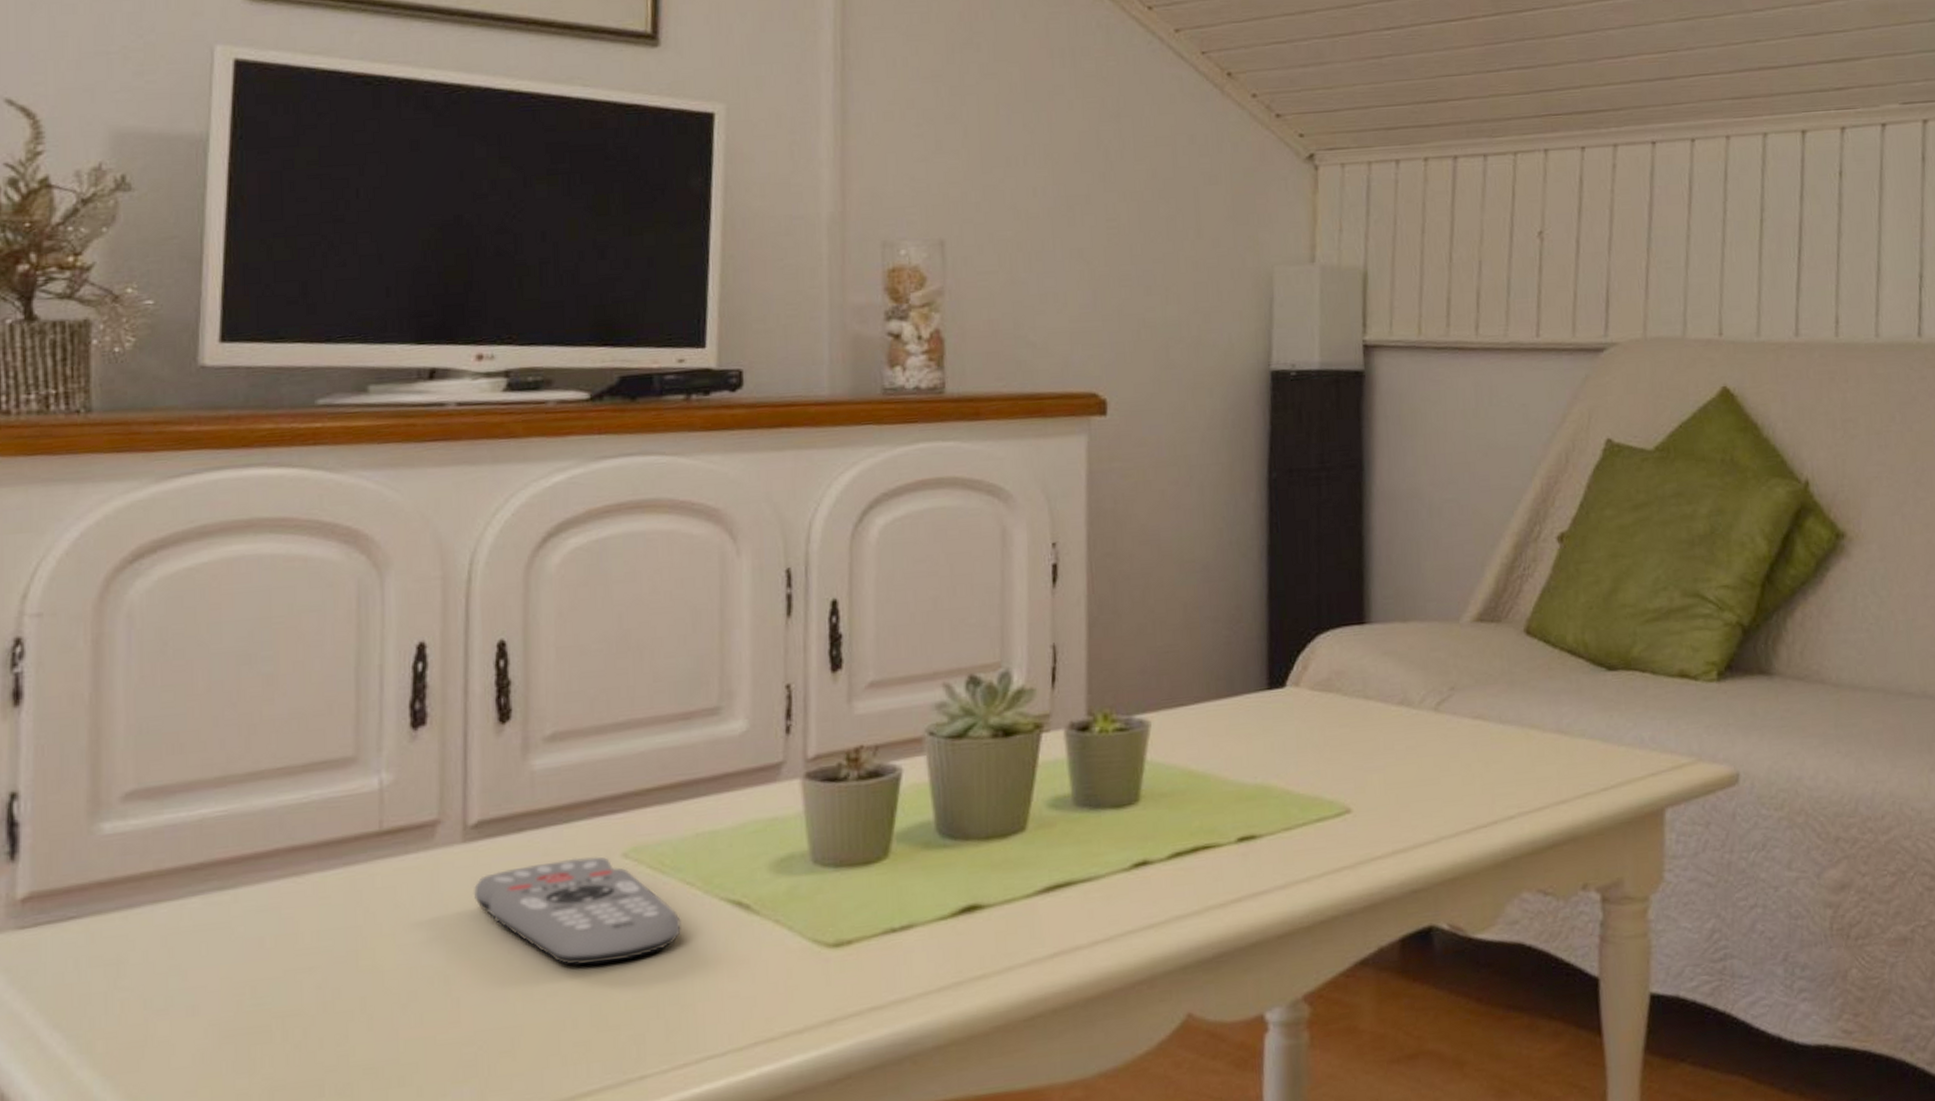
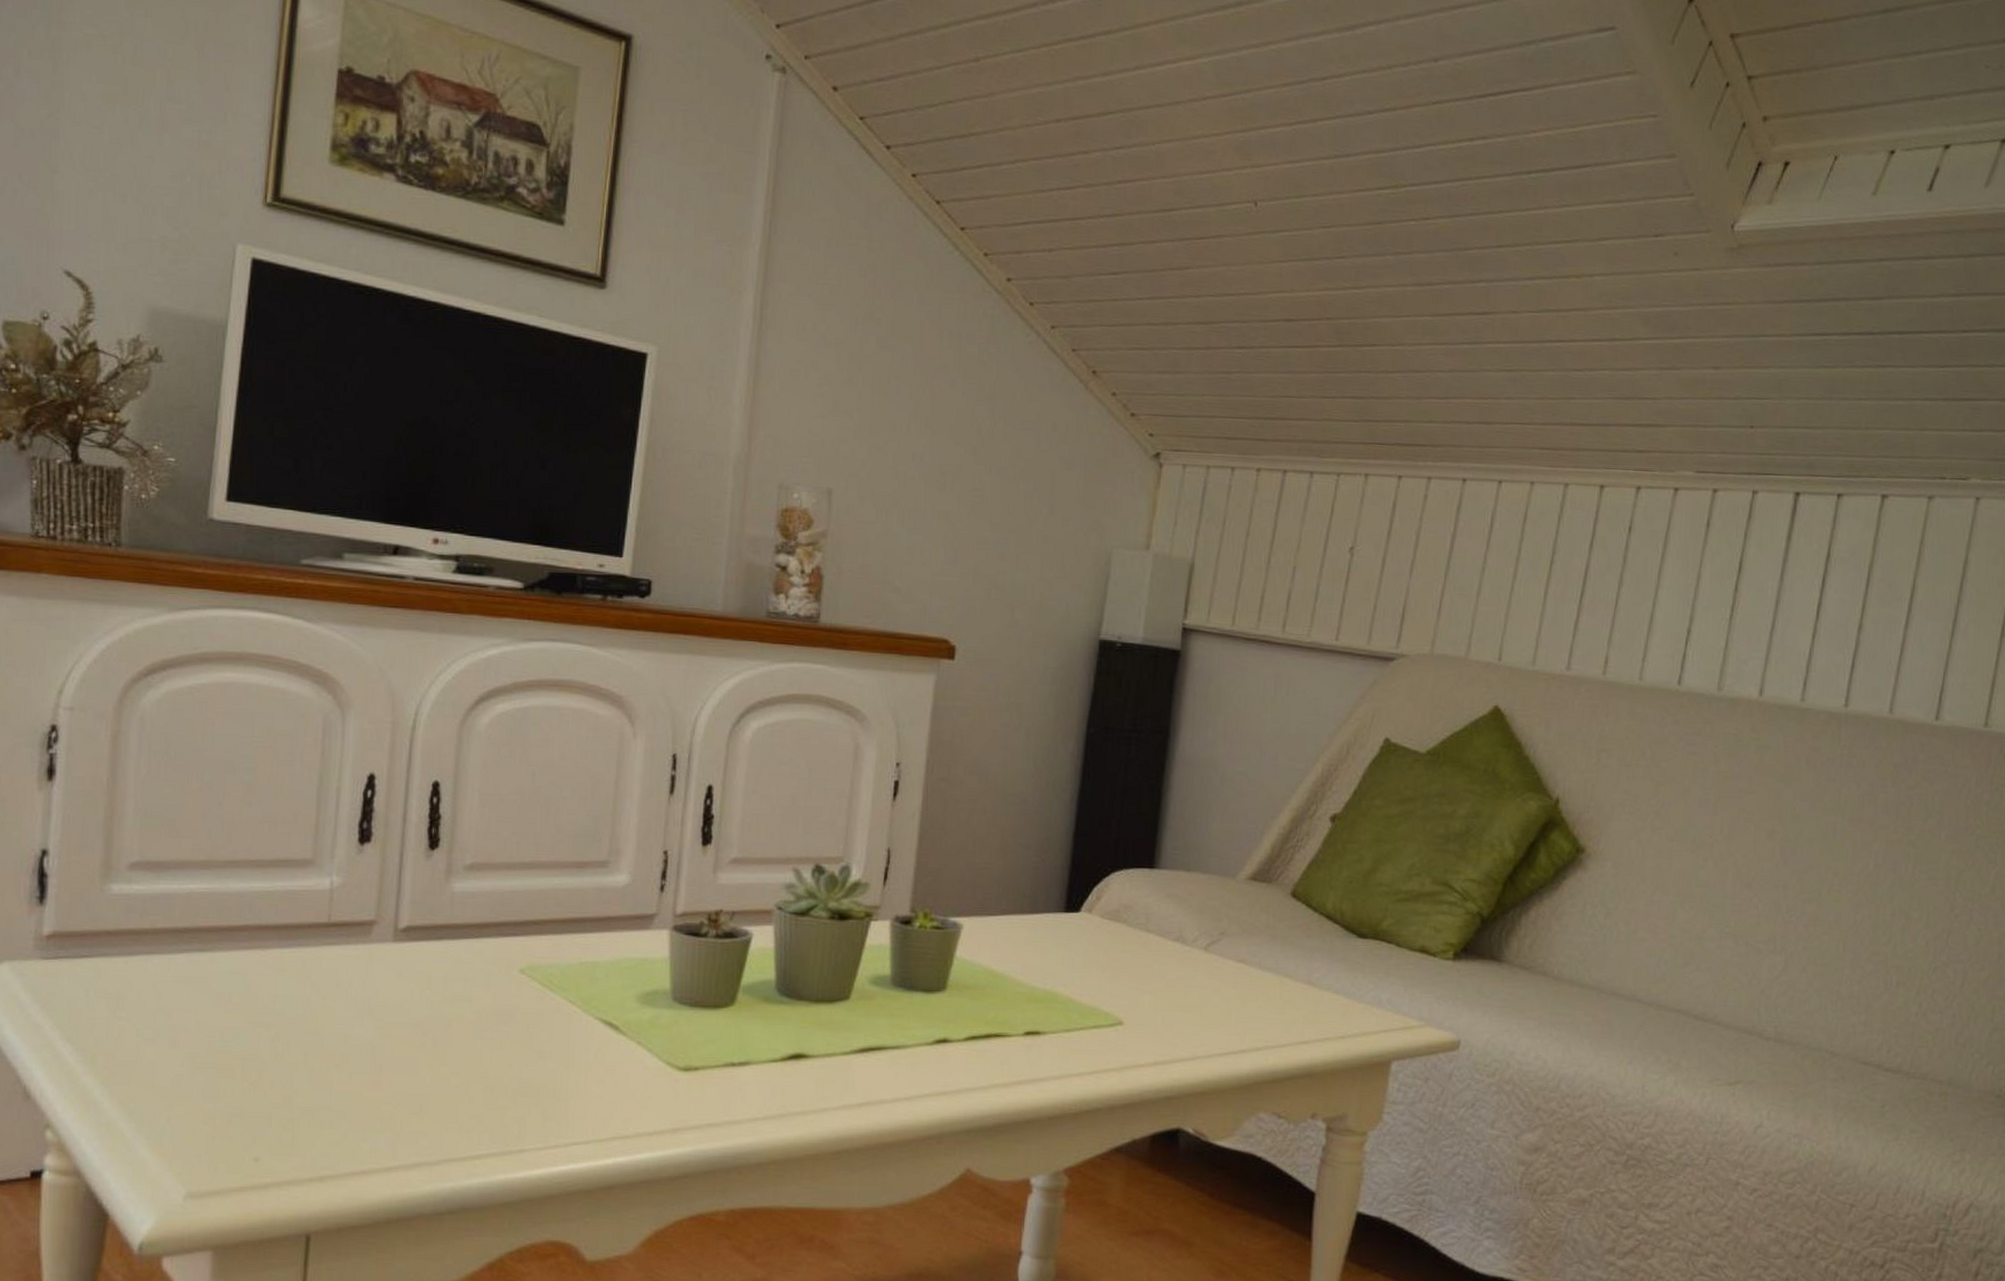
remote control: present [473,857,681,966] -> none [398,967,562,1056]

